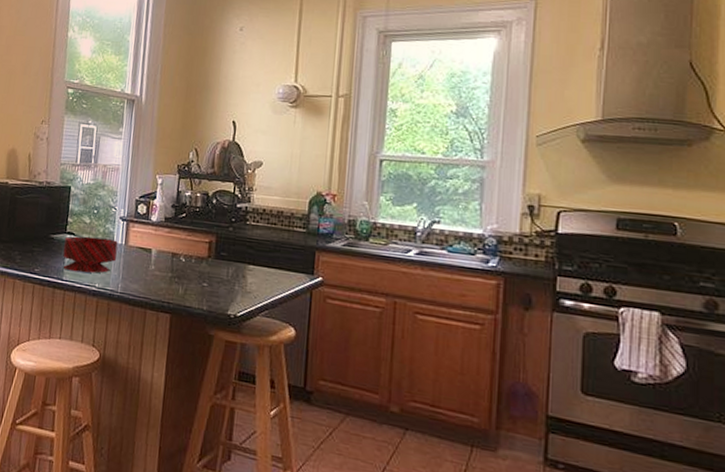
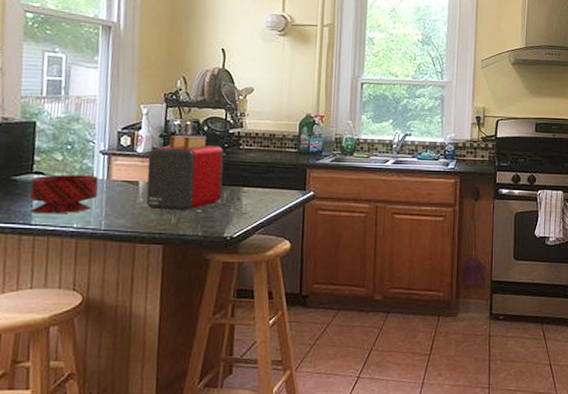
toaster: none [157,206,231,283] -> present [146,134,224,210]

